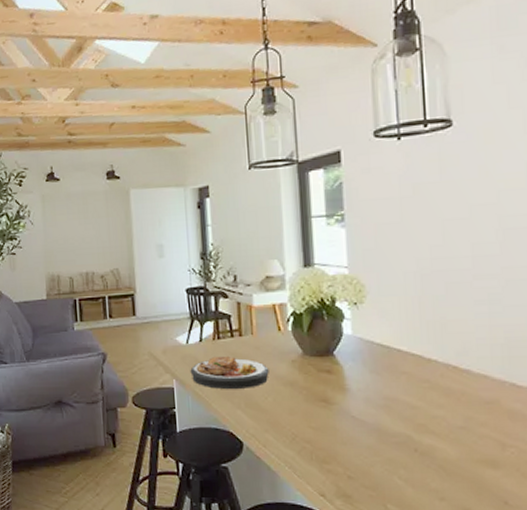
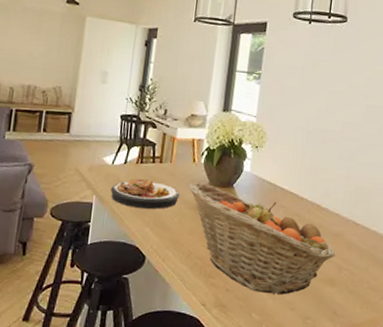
fruit basket: none [277,354,492,481] -> present [188,182,335,295]

